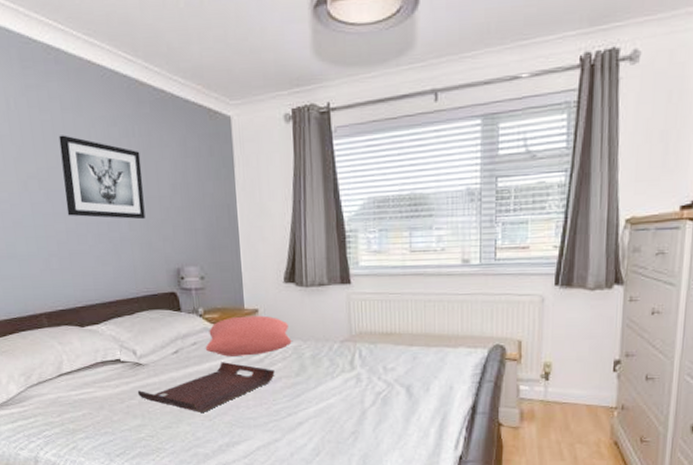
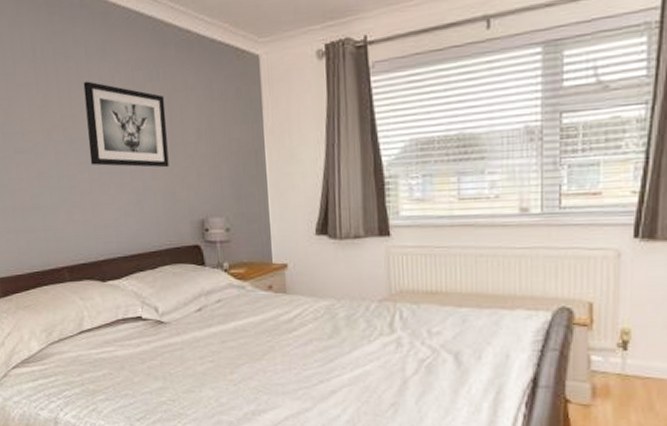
serving tray: present [137,362,275,412] -> none [158,321,305,376]
cushion: present [205,315,292,357] -> none [230,271,324,316]

